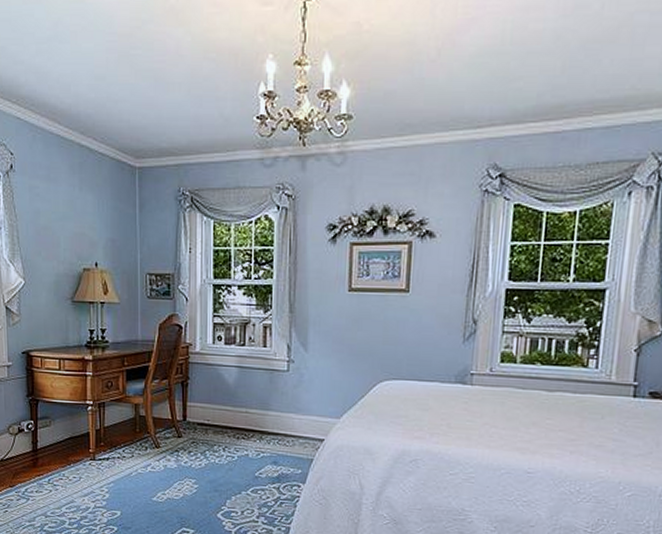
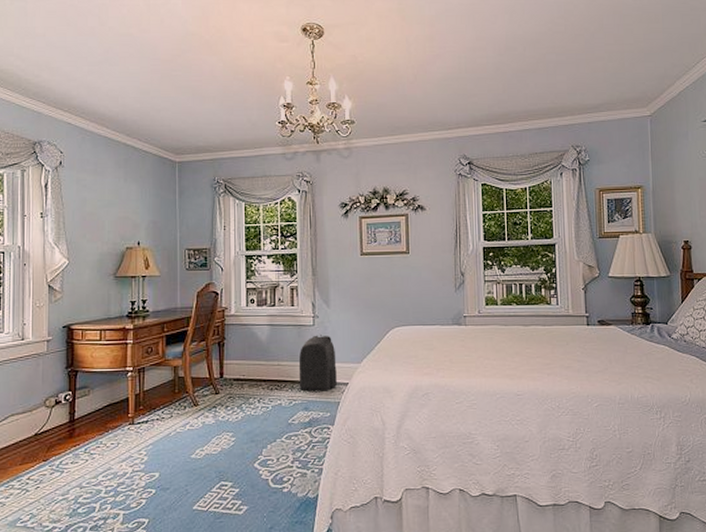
backpack: none [268,381,312,446] -> present [298,333,338,391]

